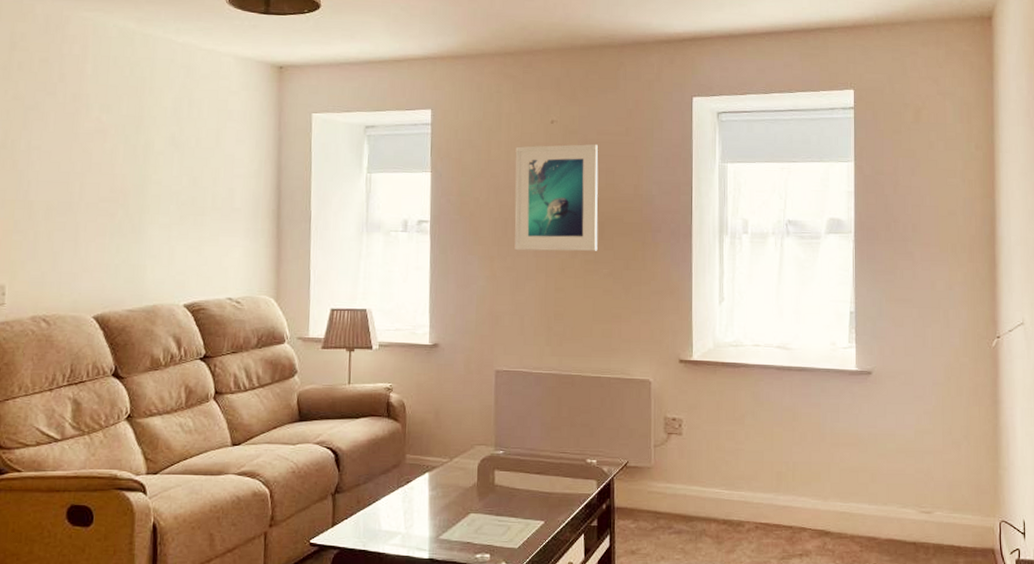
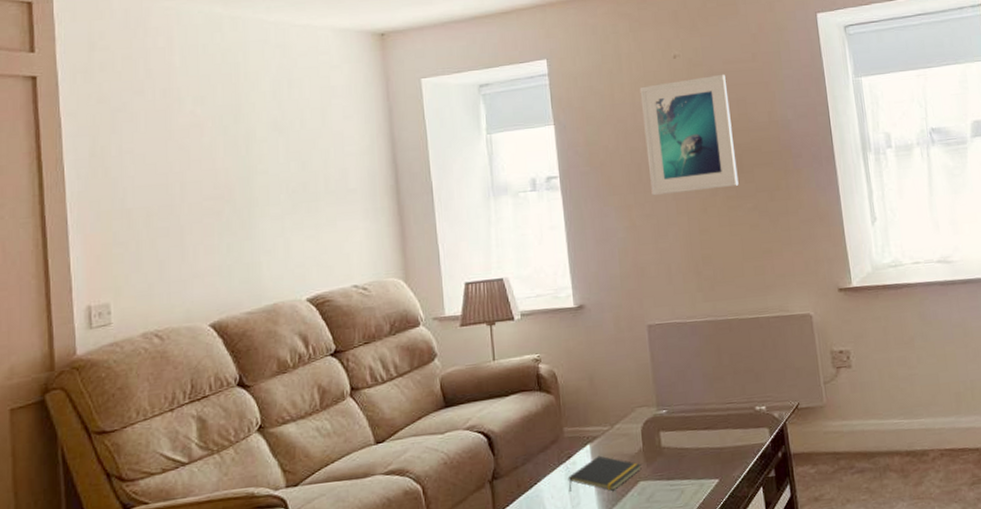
notepad: none [404,484,474,518] -> present [568,455,642,492]

